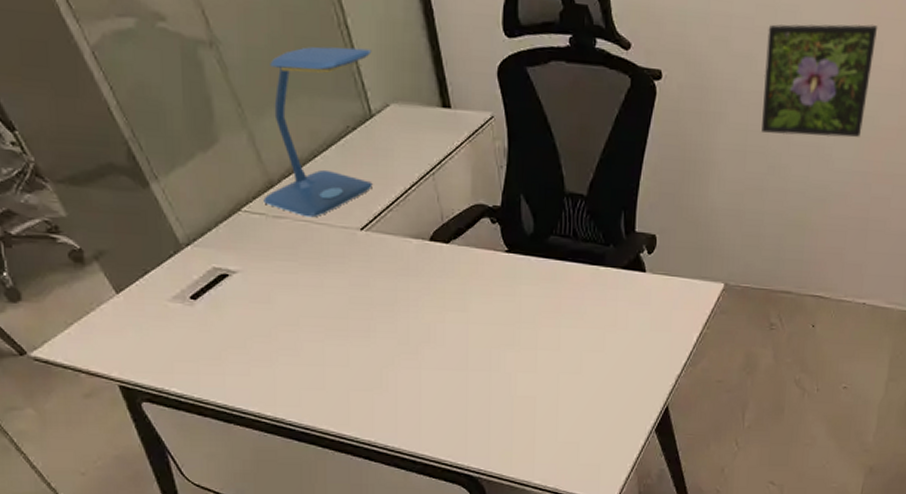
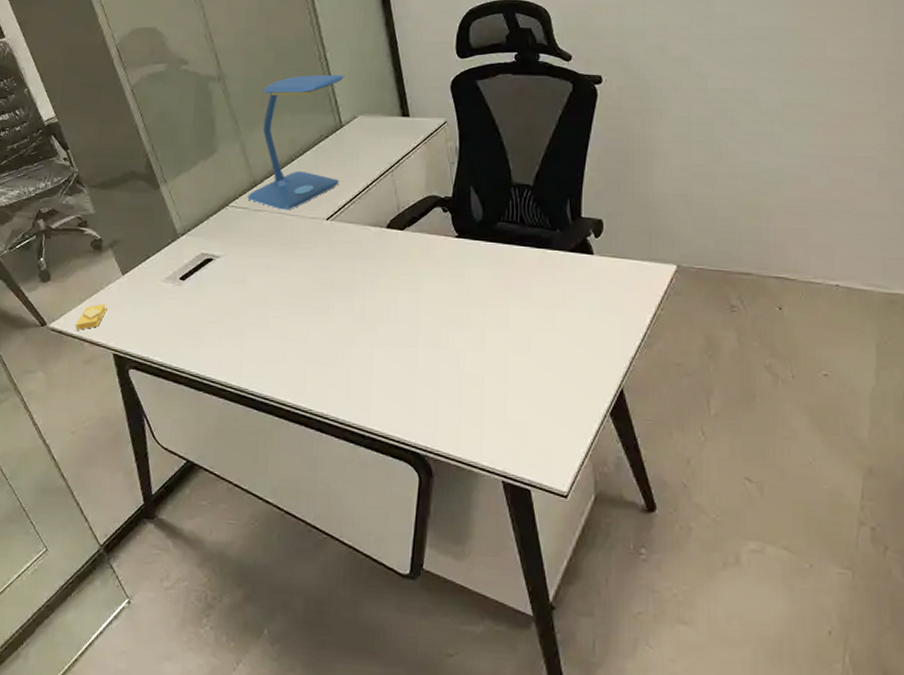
sticky notes: none [64,327,103,359] -> present [75,303,107,330]
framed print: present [761,24,878,138] -> none [703,24,818,125]

